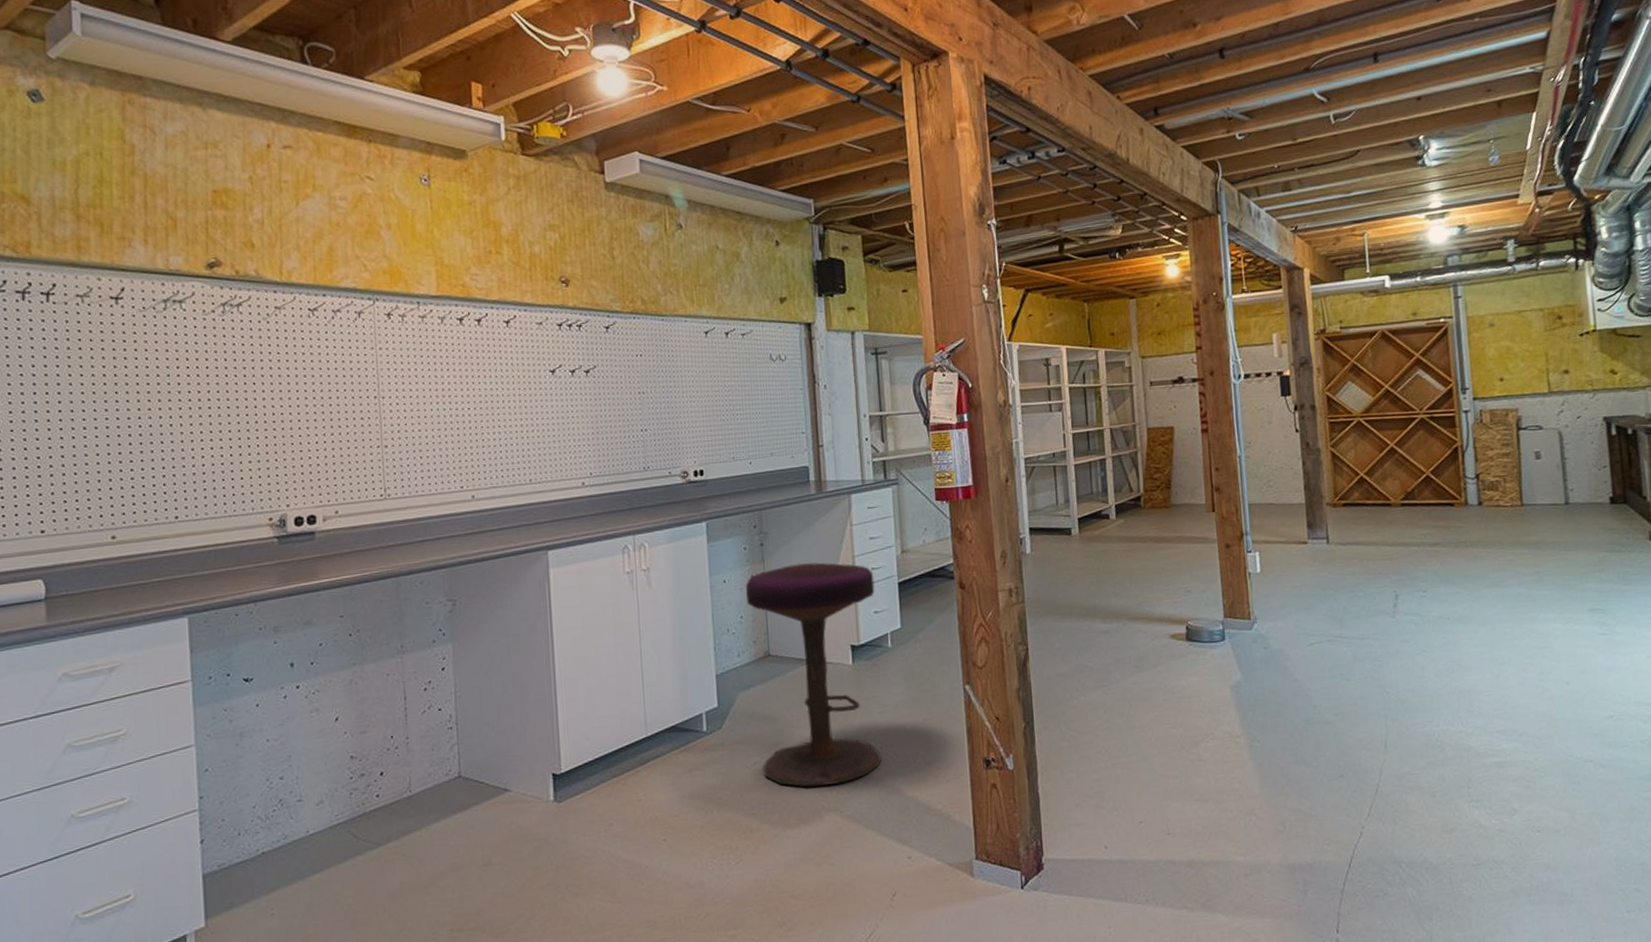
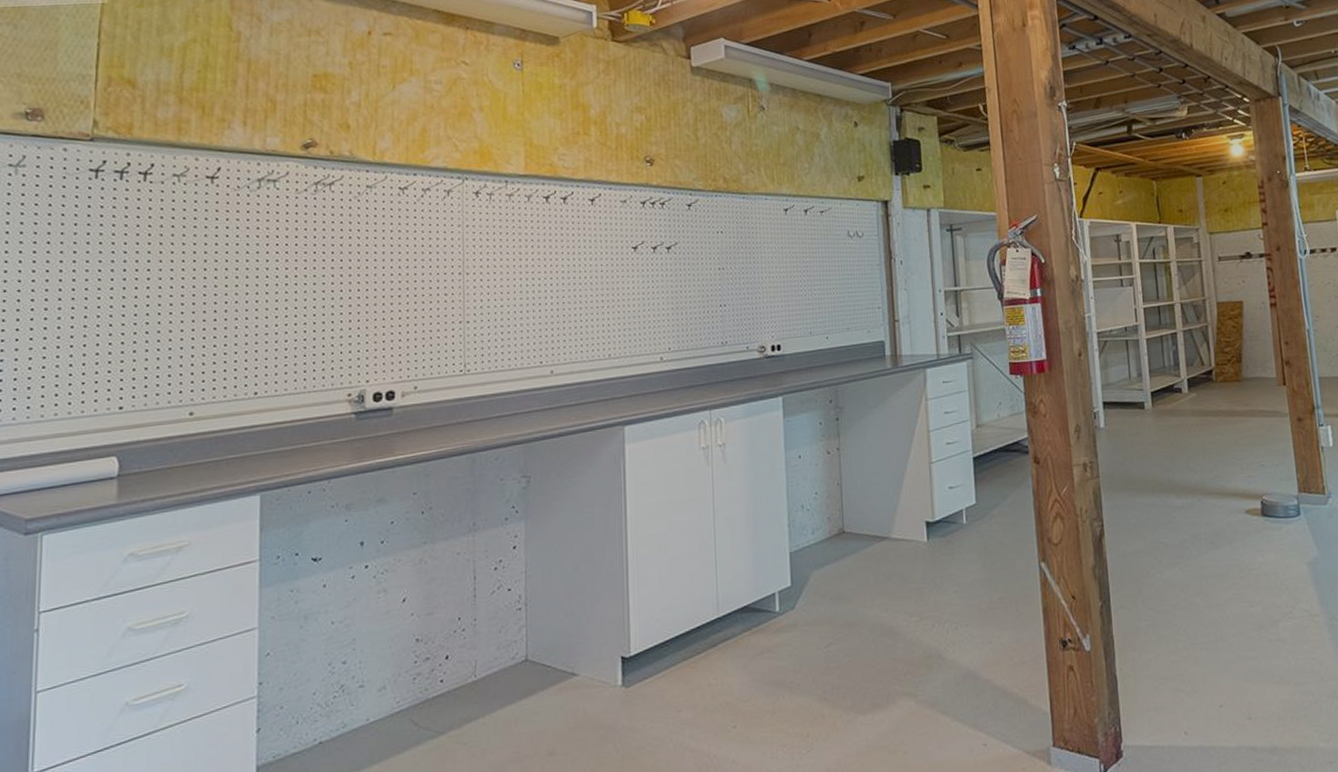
stool: present [745,562,881,787] -> none [820,437,956,670]

